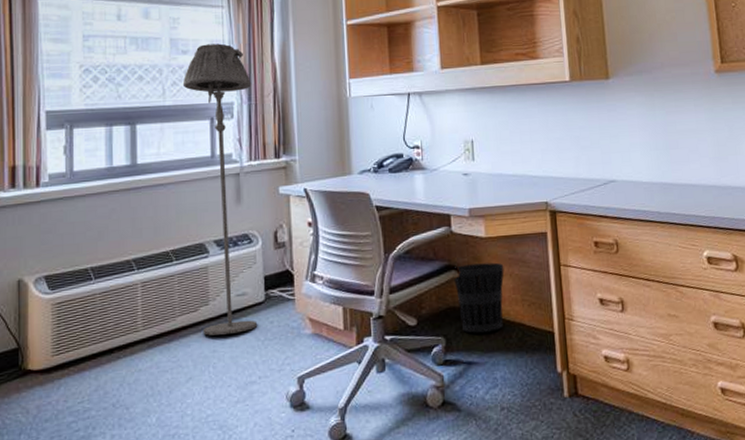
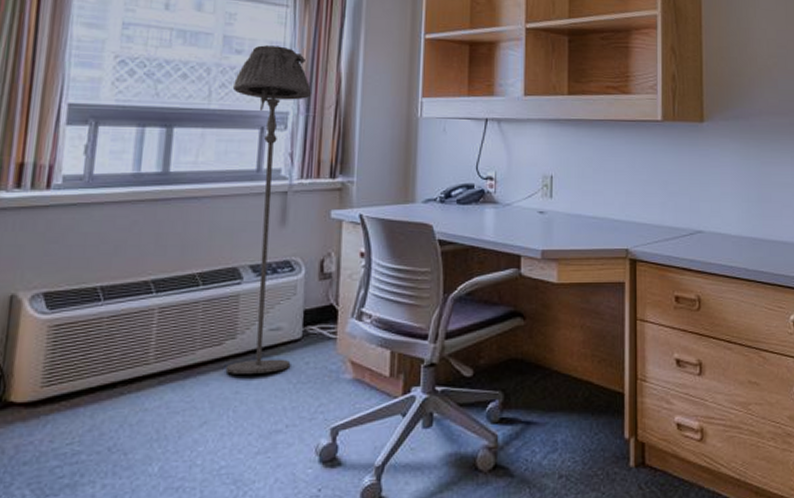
wastebasket: present [453,262,504,333] -> none [518,312,575,389]

